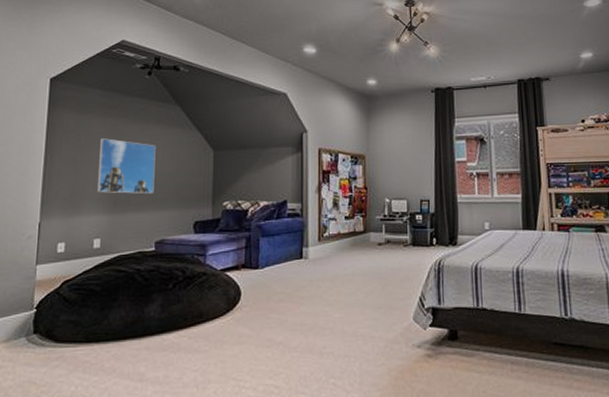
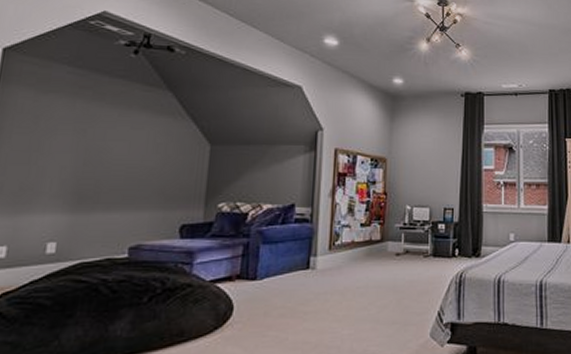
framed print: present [96,138,156,194] -> none [55,123,138,192]

